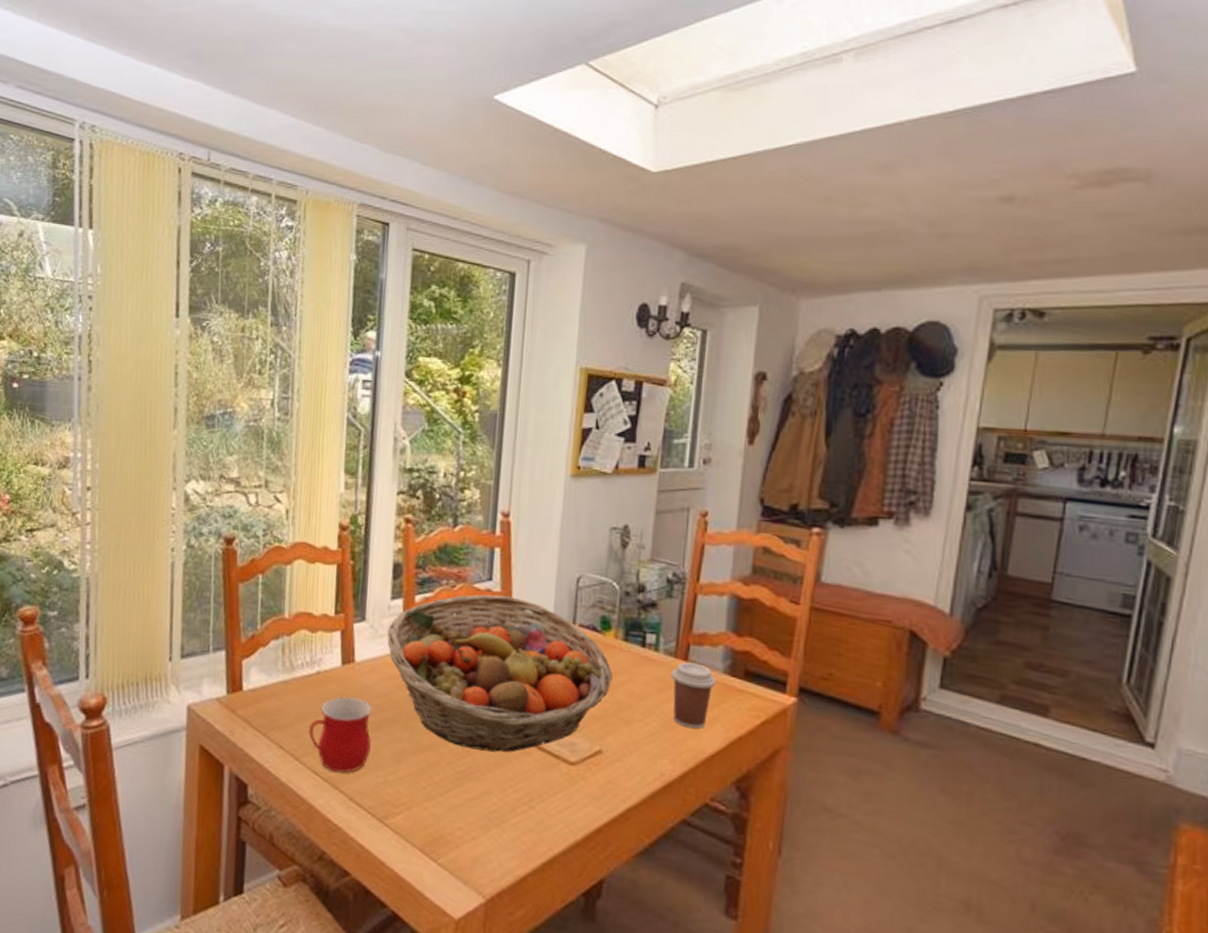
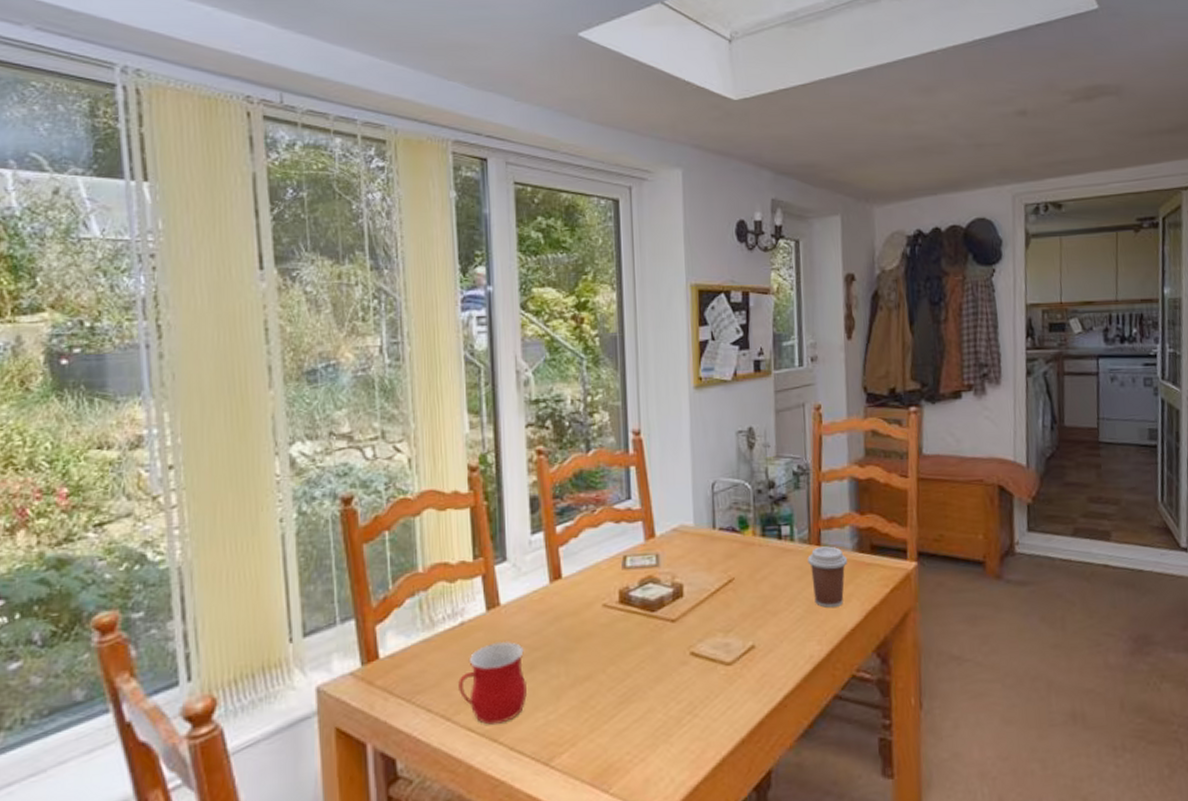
fruit basket: present [386,594,612,752] -> none [530,512,756,670]

